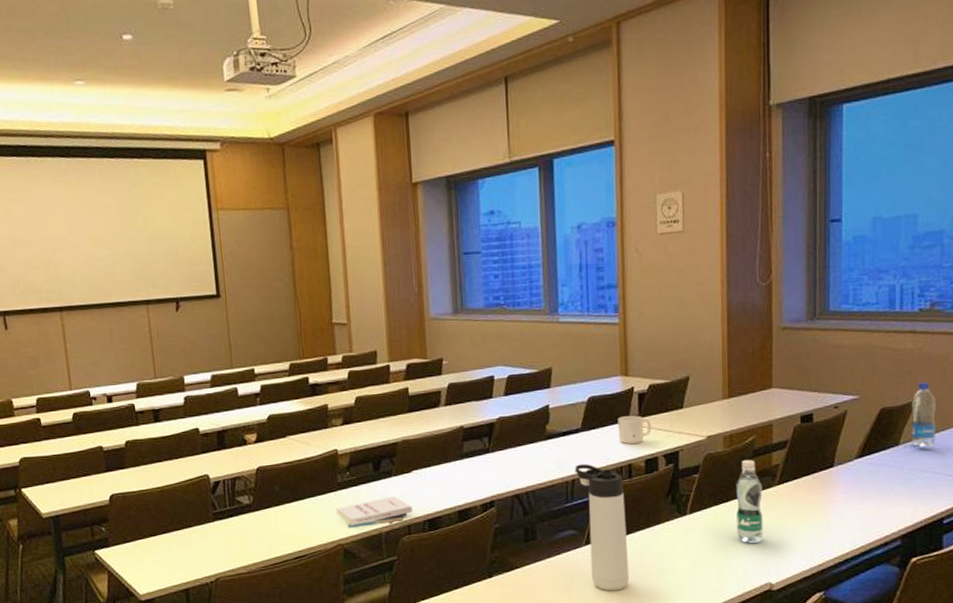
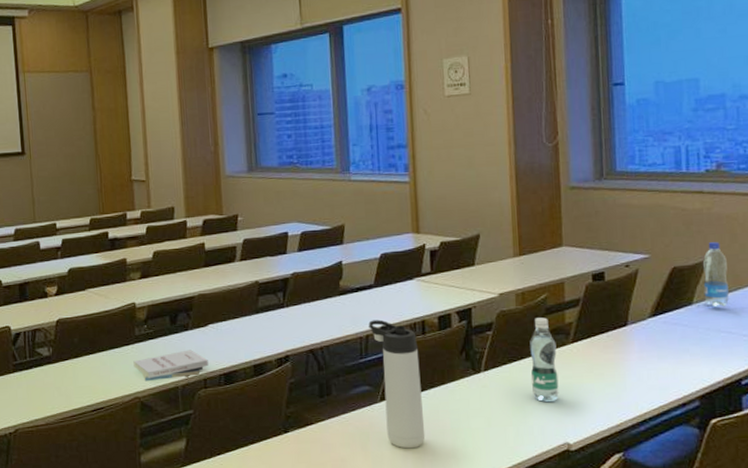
mug: present [618,415,652,445] -> none [410,272,444,301]

